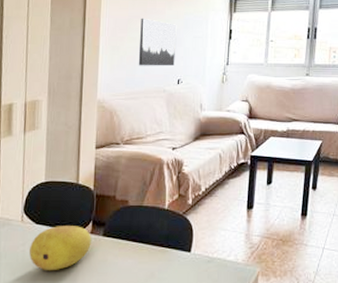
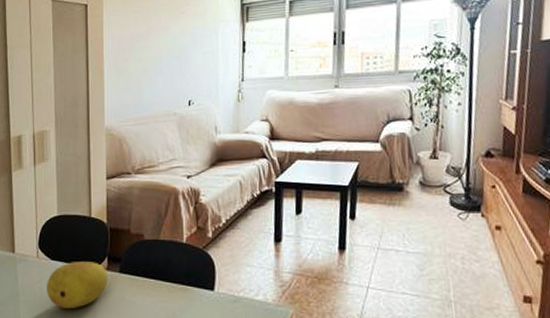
wall art: present [138,18,177,66] -> none [145,36,185,88]

